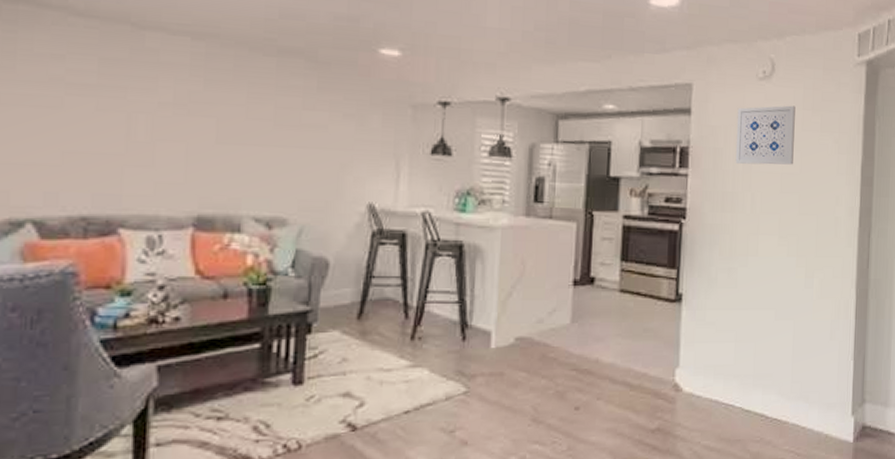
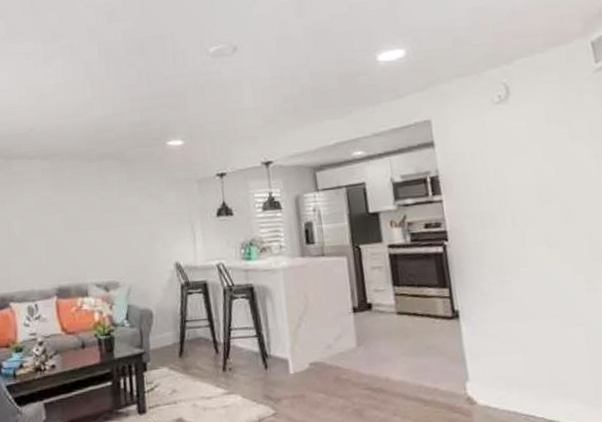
wall art: present [735,105,796,165] -> none [479,121,548,183]

